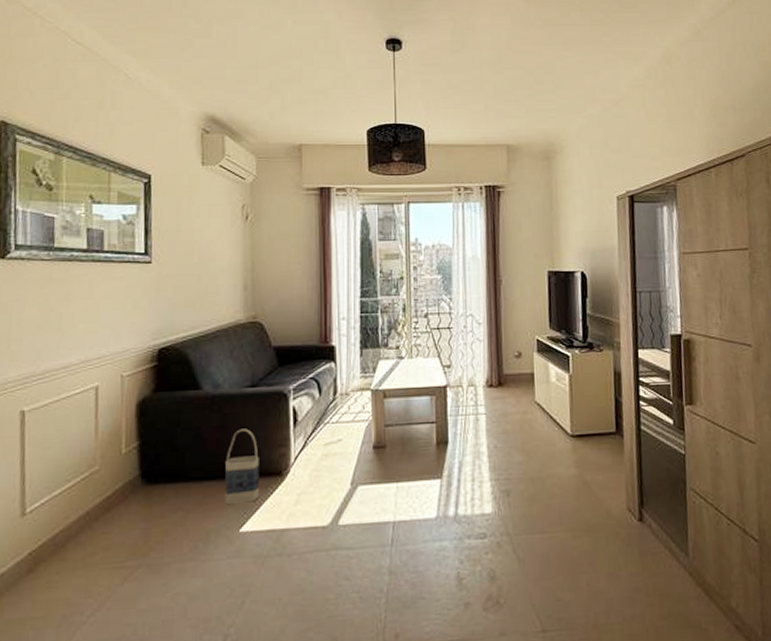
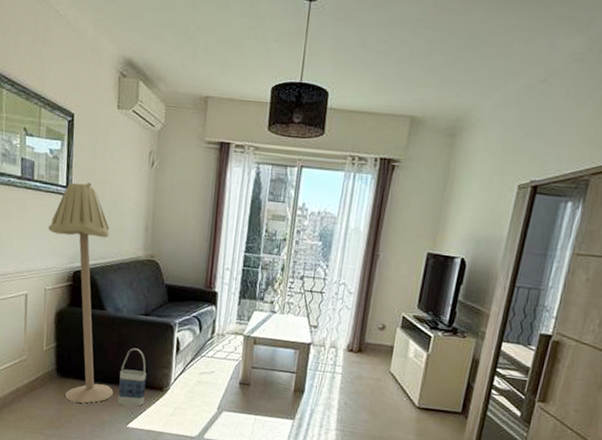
floor lamp: none [123,246,219,514] -> present [48,182,114,403]

